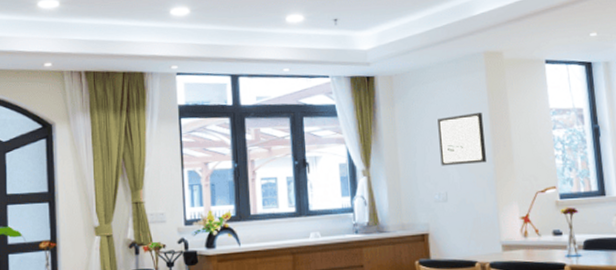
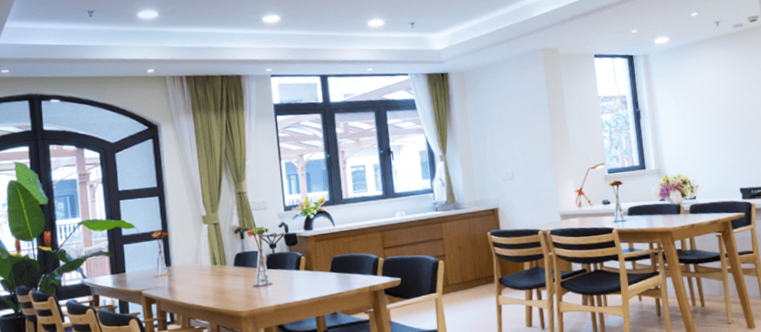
wall art: present [437,112,486,166] -> none [504,101,546,150]

